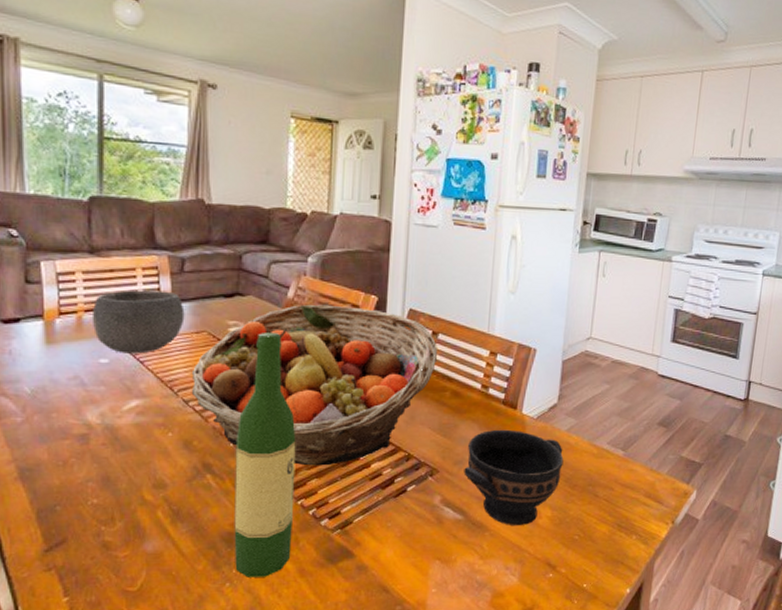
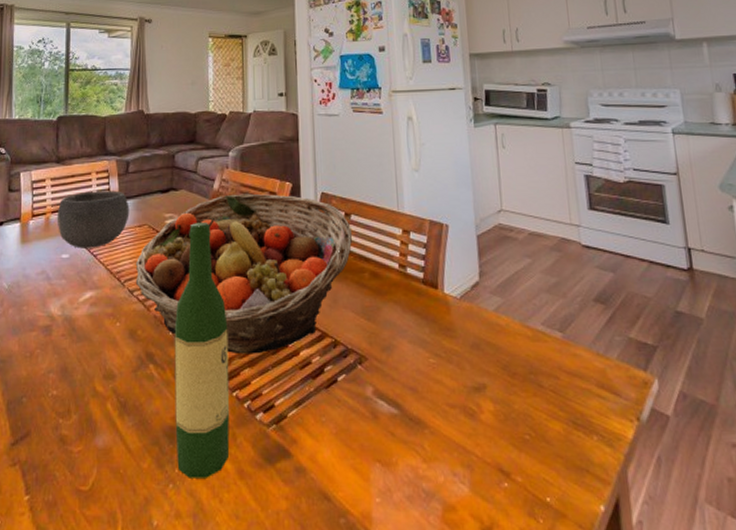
bowl: present [464,429,564,525] -> none [393,311,497,421]

